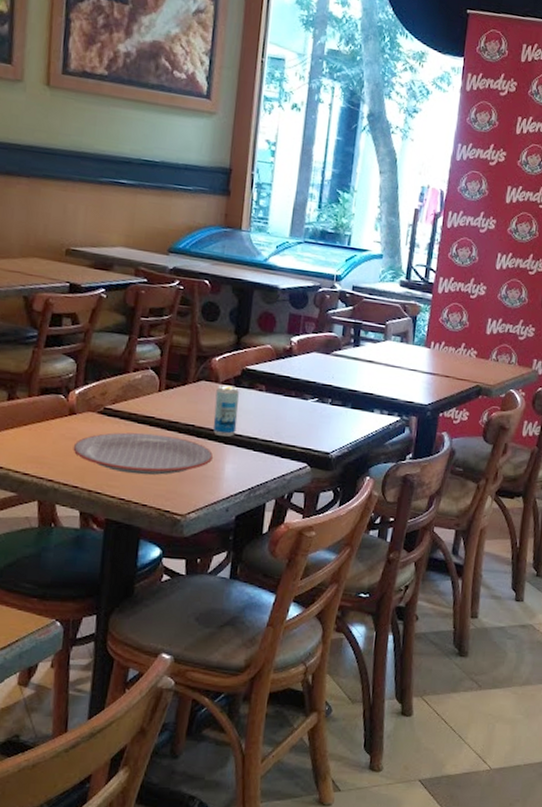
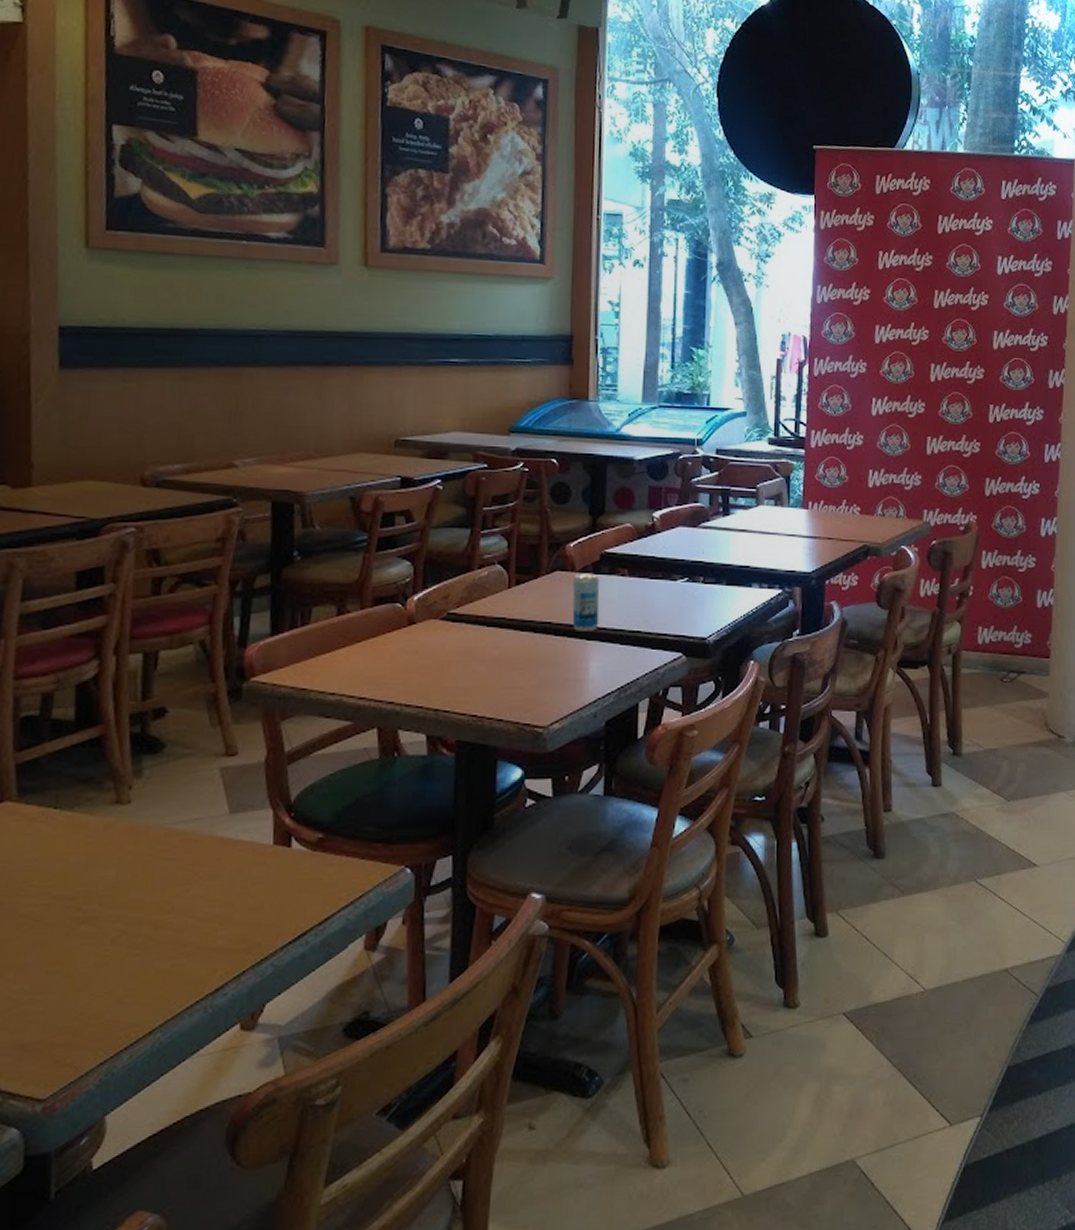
plate: present [73,432,213,475] -> none [414,636,574,685]

